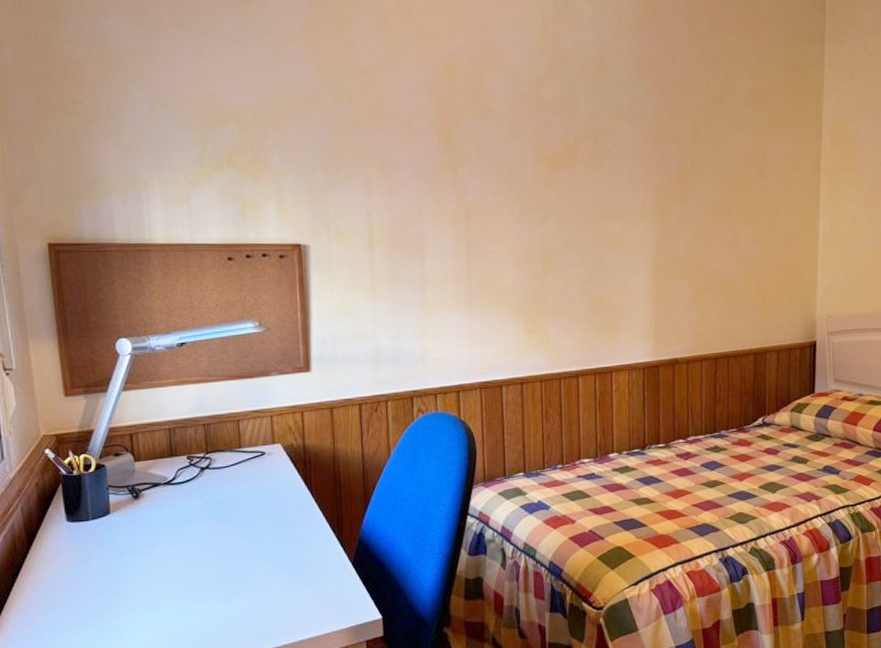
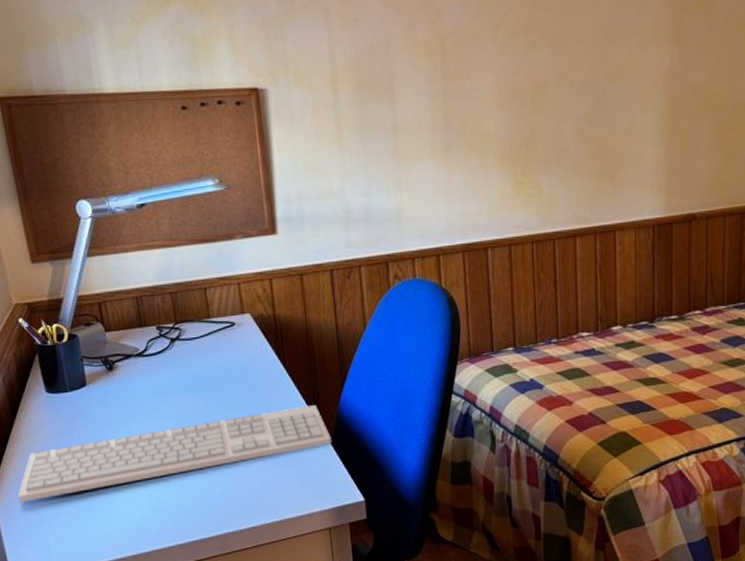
keyboard: none [24,529,353,634] -> present [17,405,332,502]

